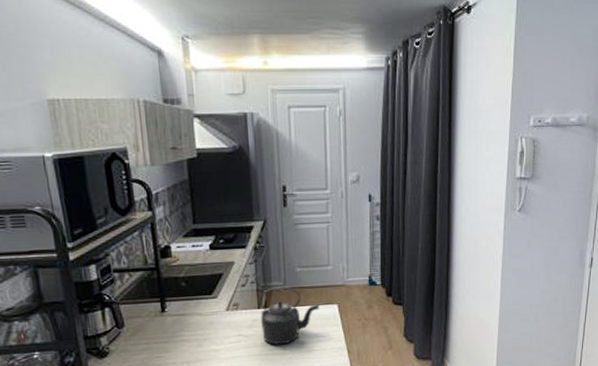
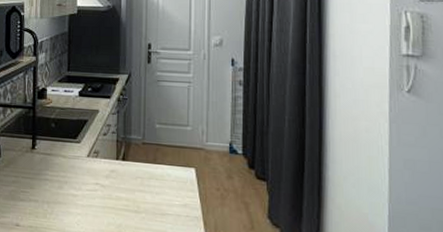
kettle: present [258,286,320,345] -> none [117,140,176,202]

